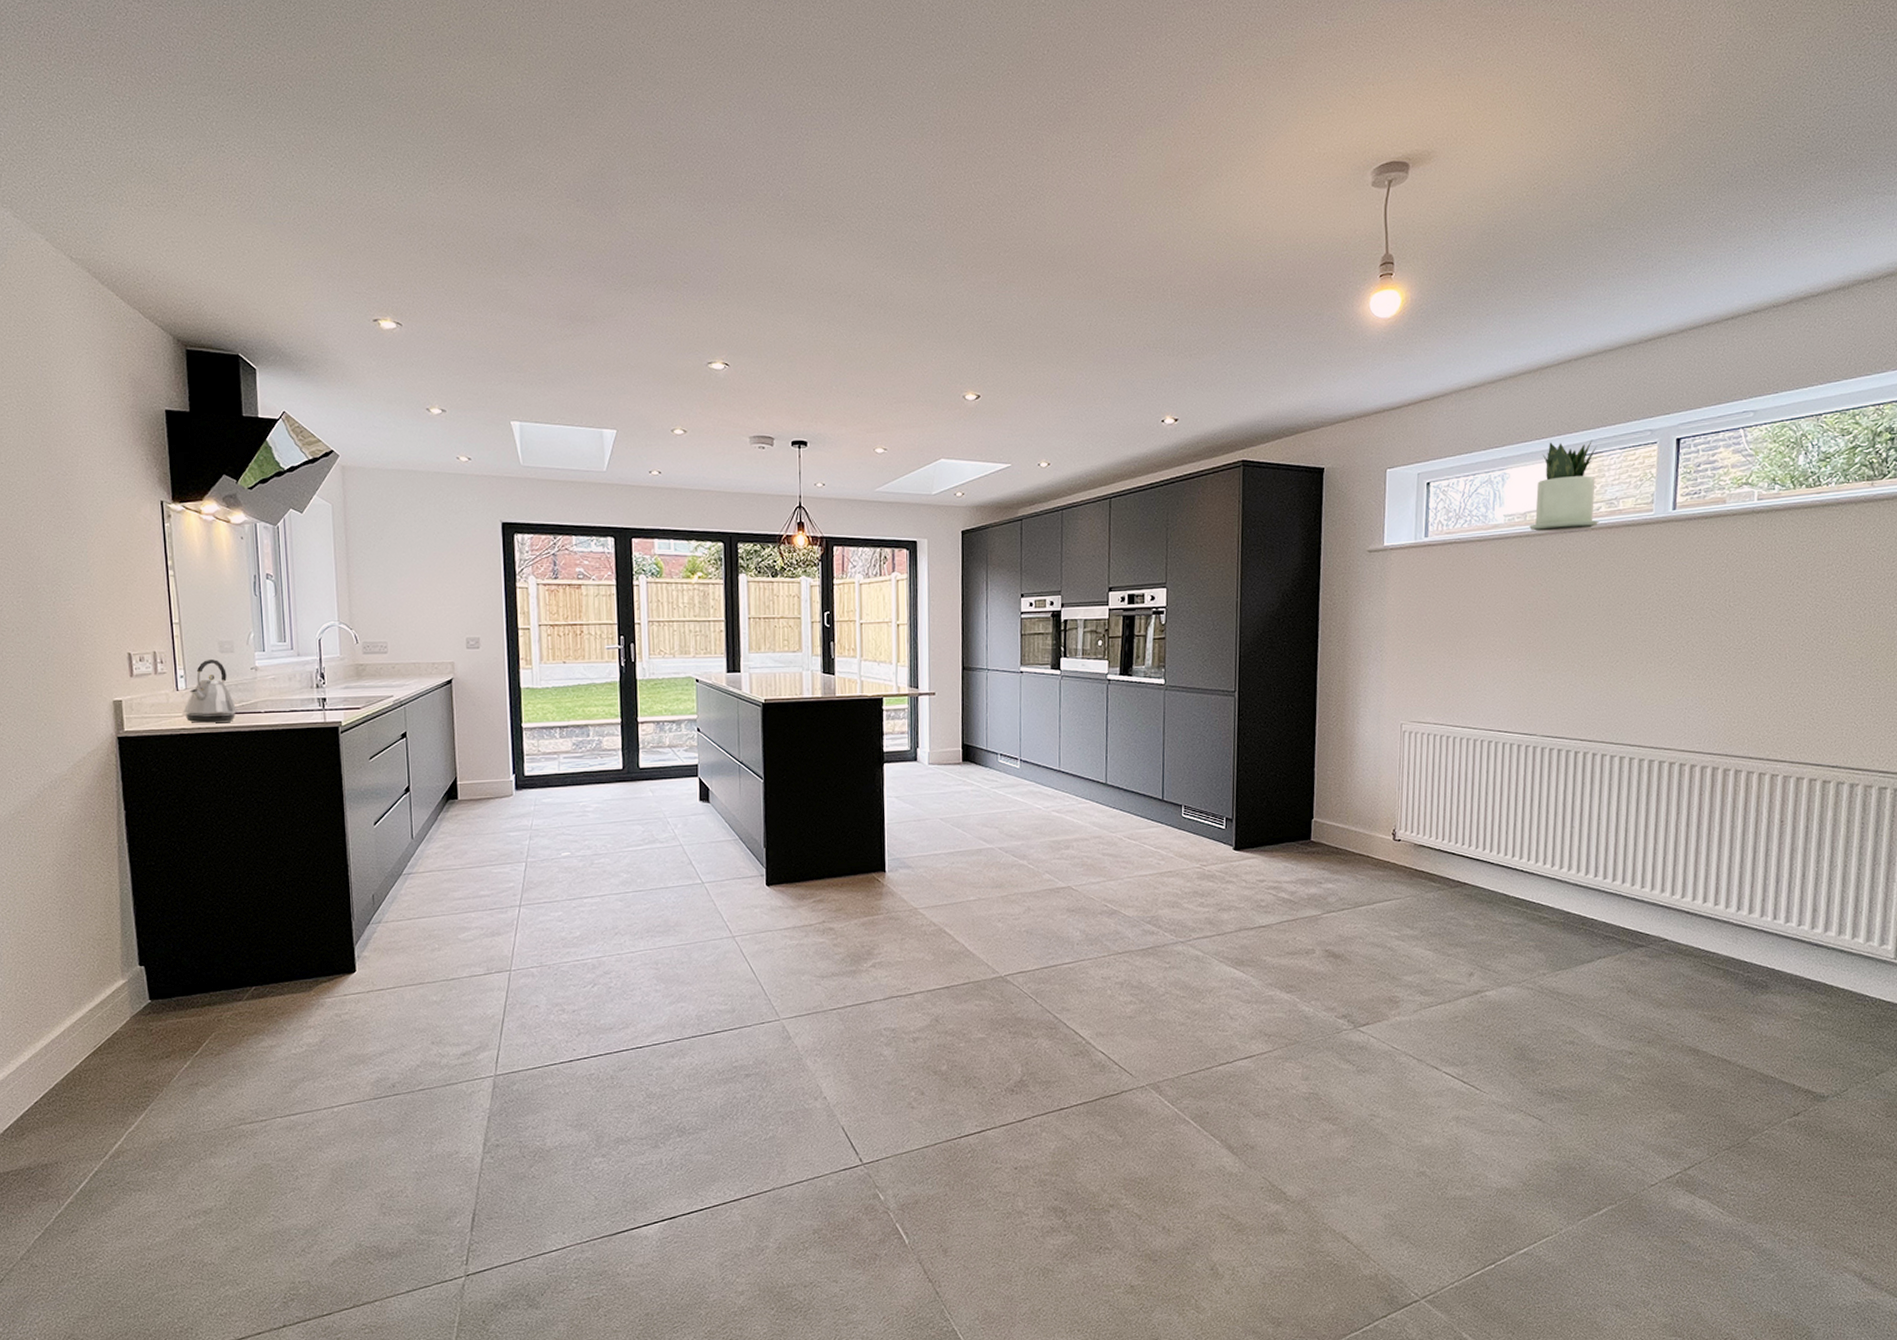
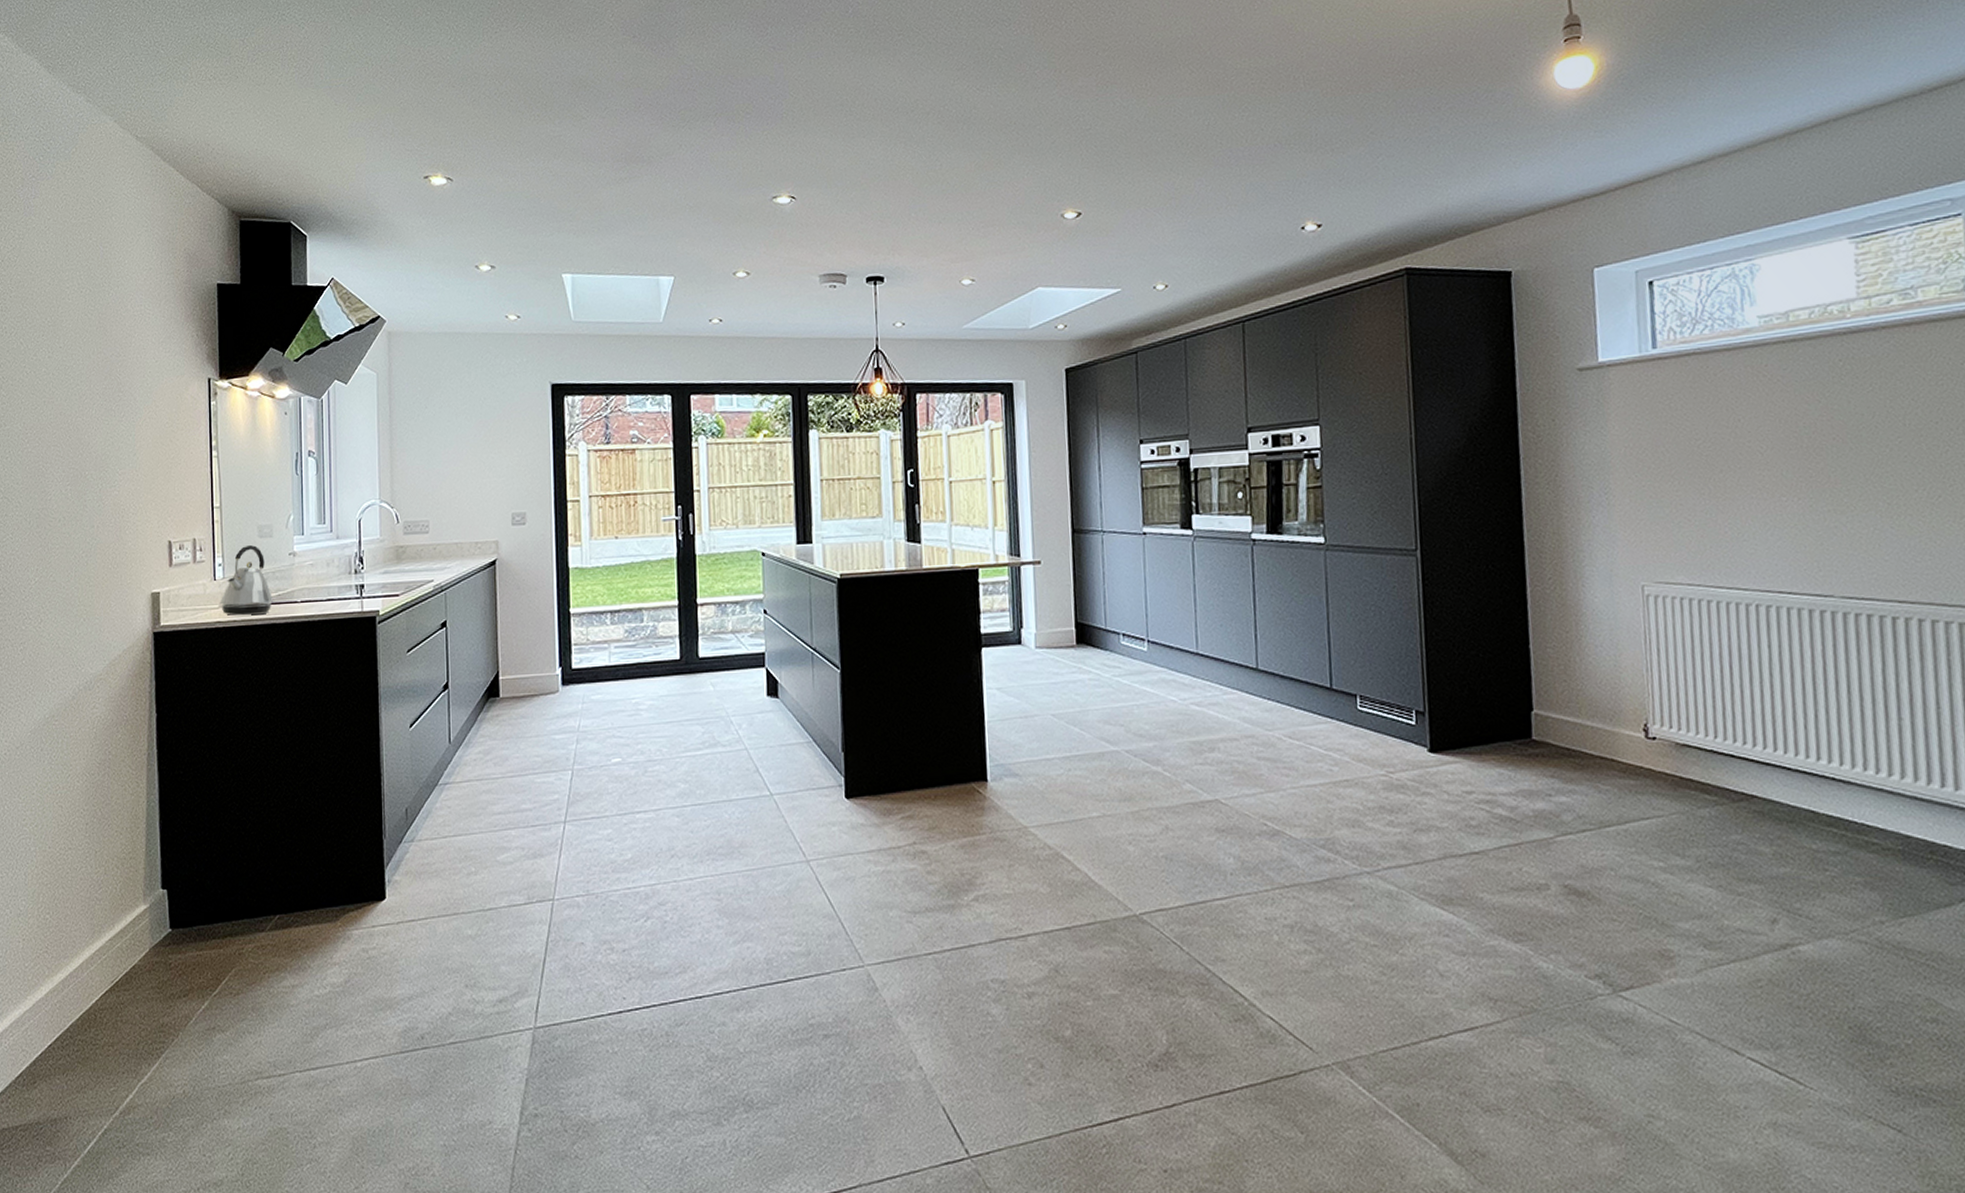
planter: present [1529,440,1599,532] -> none [1794,217,1892,335]

